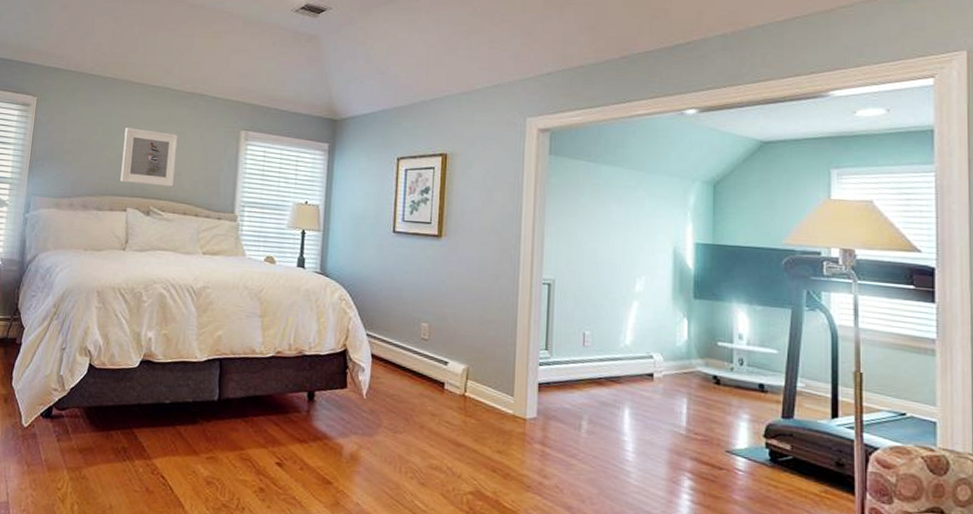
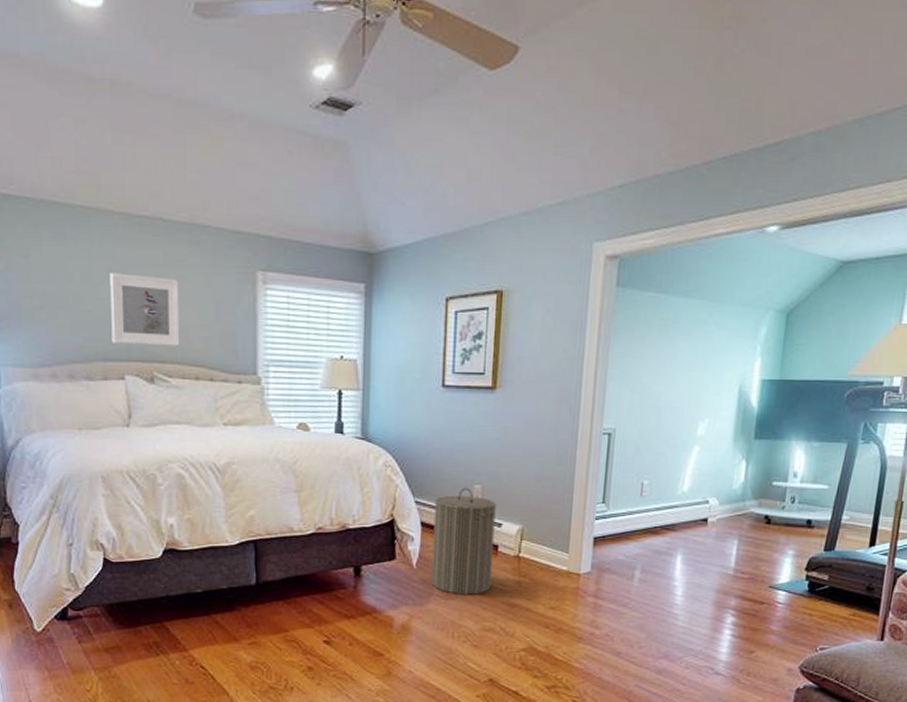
laundry hamper: none [380,324,442,431] -> present [431,487,496,596]

